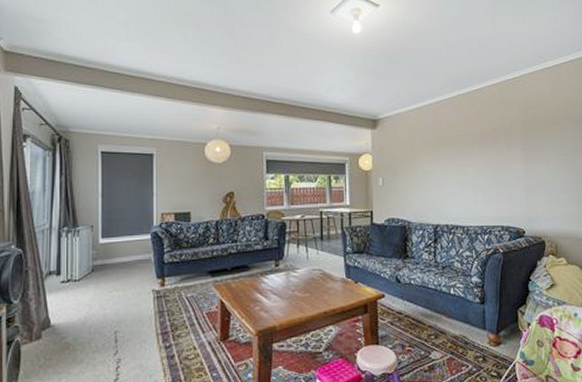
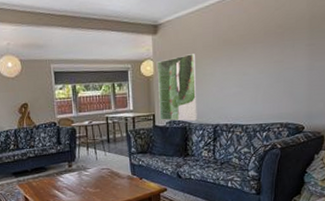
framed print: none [375,151,417,220] -> present [156,54,197,121]

